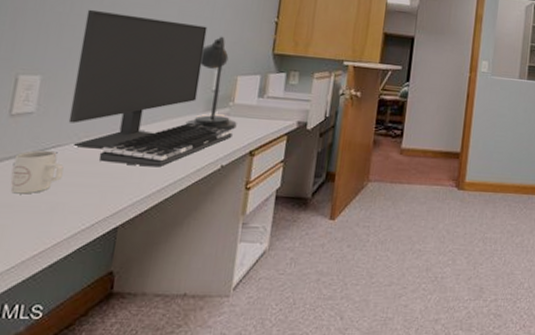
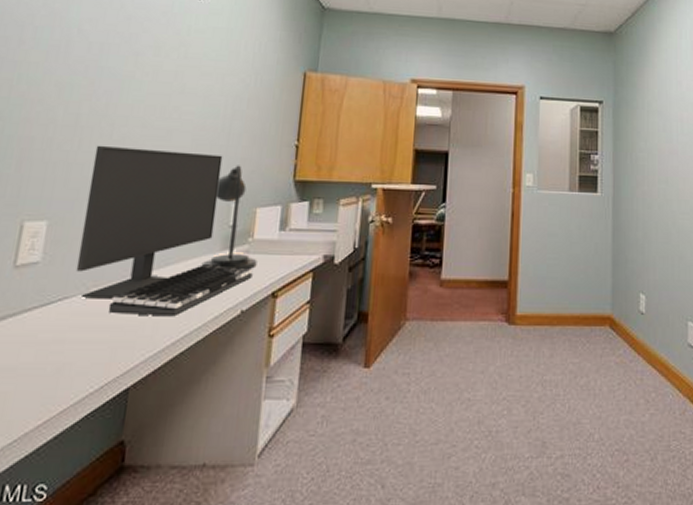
mug: present [10,150,64,194] -> none [13,303,71,355]

